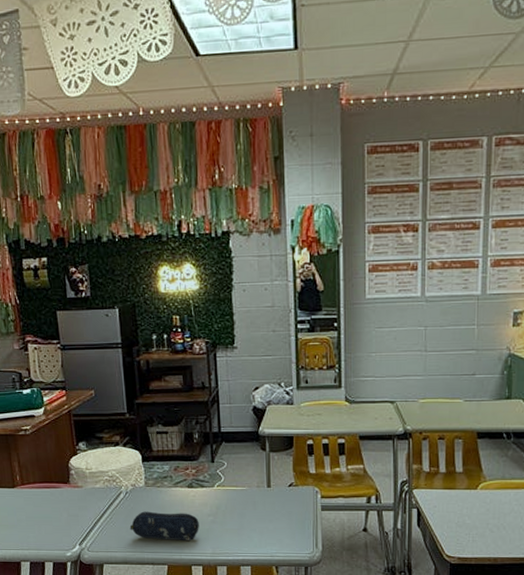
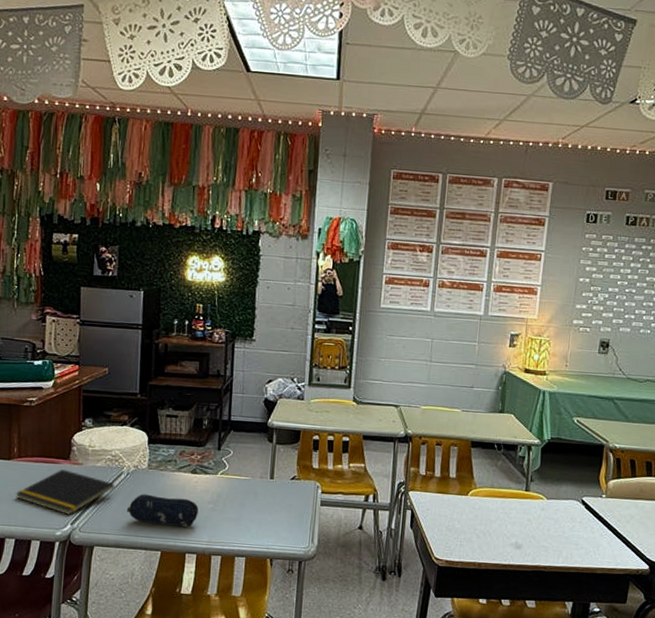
notepad: none [24,493,116,537] -> present [16,469,115,516]

